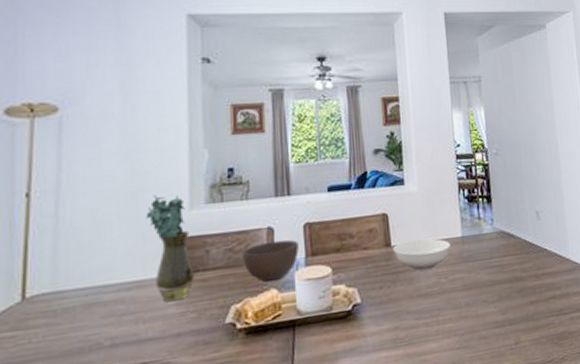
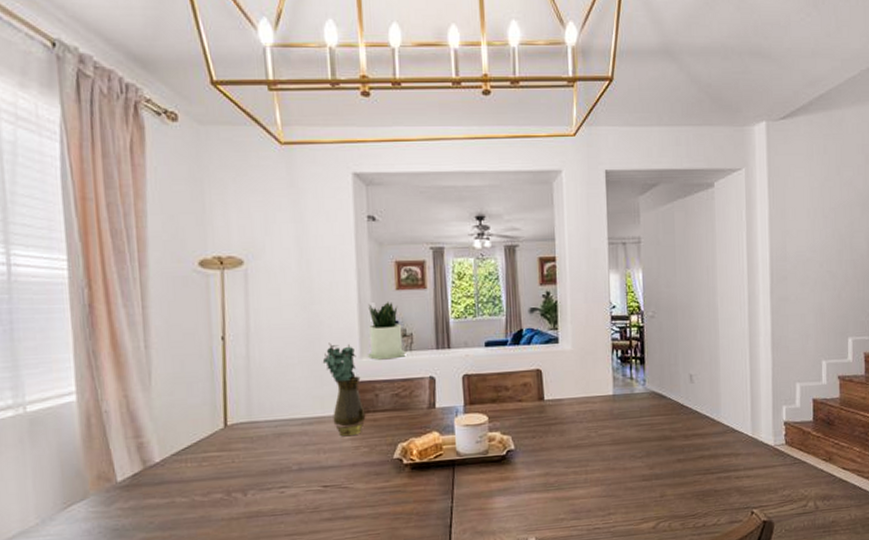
planter: none [197,147,242,213] -> present [367,302,406,361]
bowl: present [242,239,299,283] -> none [407,388,458,426]
bowl: present [393,238,450,271] -> none [546,394,601,425]

